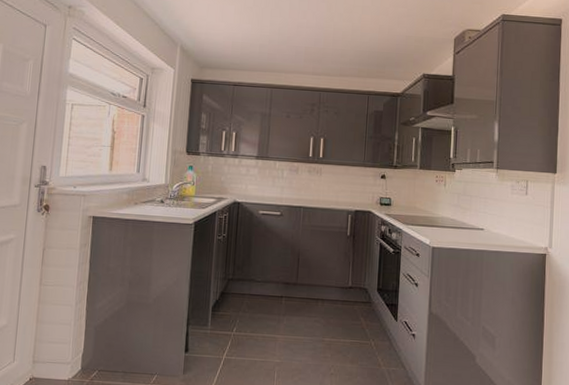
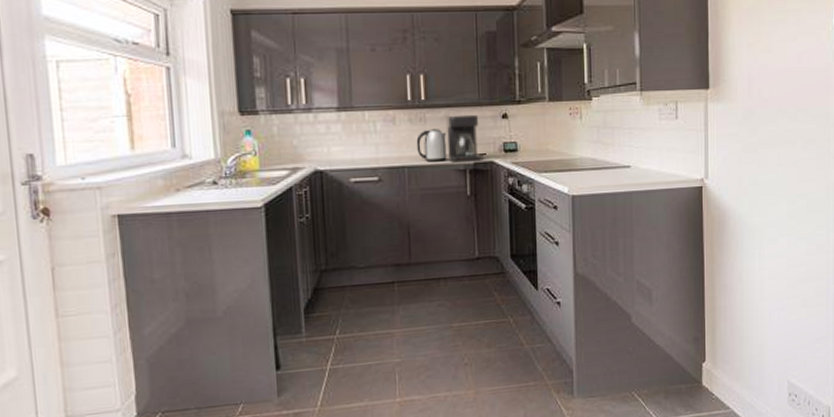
kettle: none [312,180,336,207] -> present [416,129,447,162]
coffee maker: none [333,172,363,210] -> present [445,115,484,162]

